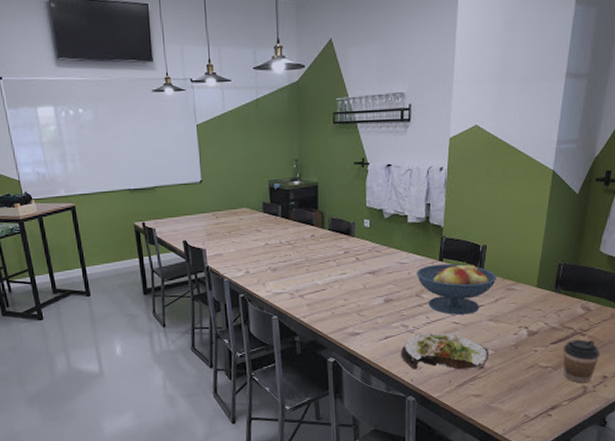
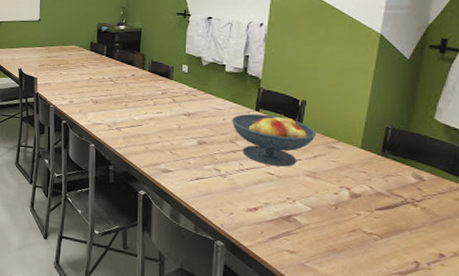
salad plate: present [401,332,489,371] -> none [212,179,306,225]
coffee cup: present [563,339,601,384] -> none [390,209,436,259]

